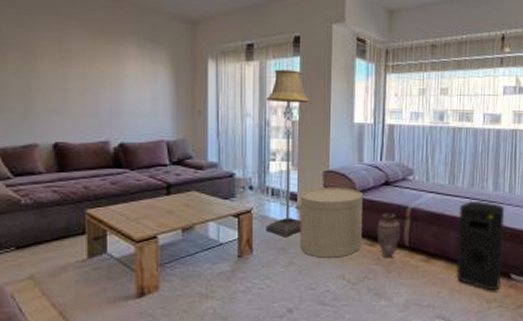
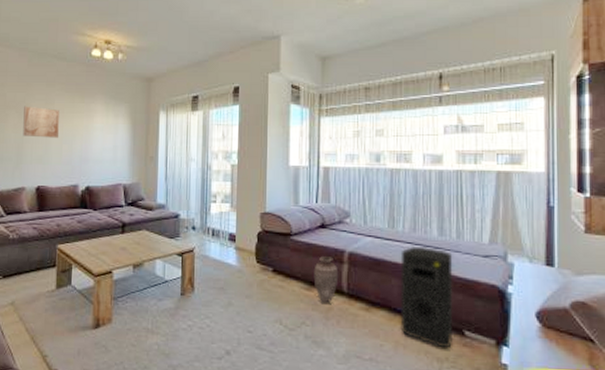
wall art: none [28,44,81,86] -> present [23,106,59,138]
floor lamp: present [266,69,311,238] -> none [207,117,249,278]
side table: present [299,188,364,258] -> none [237,229,300,301]

